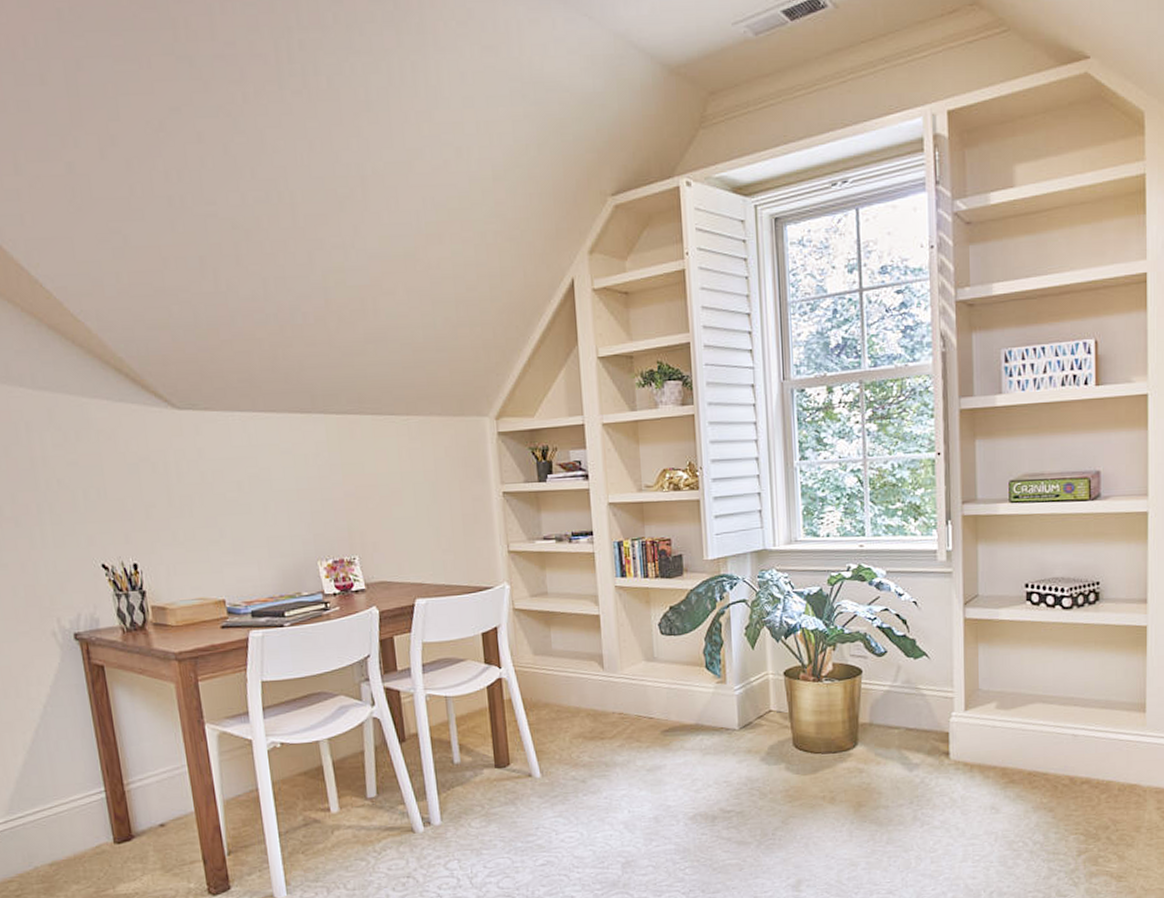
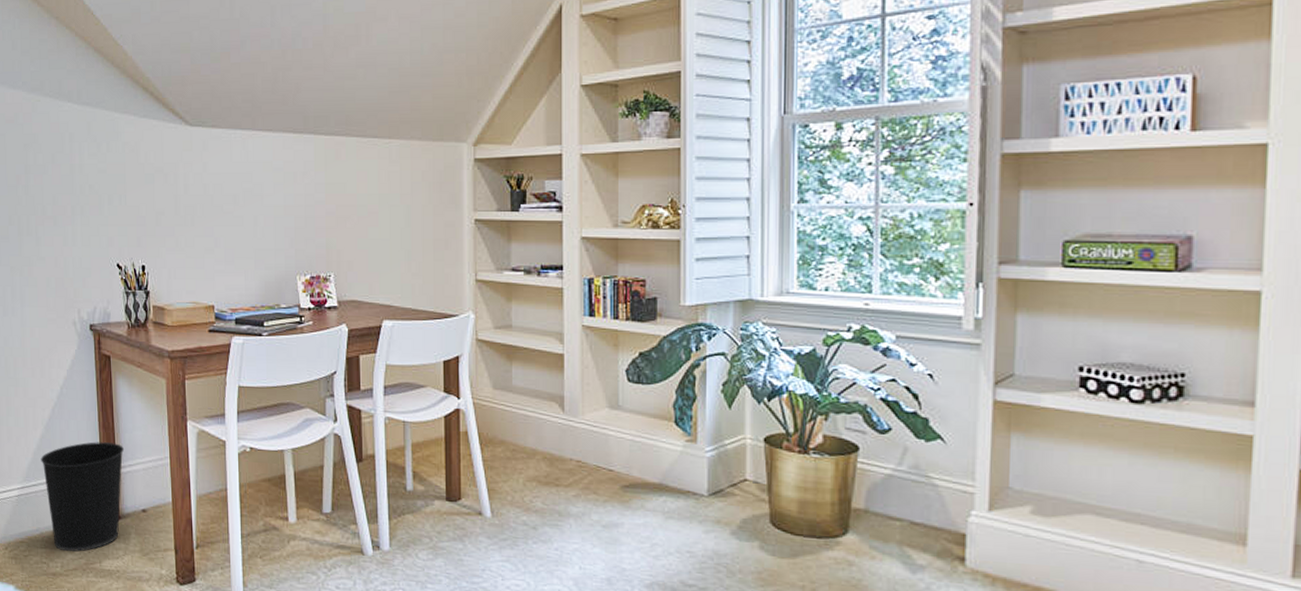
wastebasket: none [26,758,134,883] -> present [40,442,124,552]

